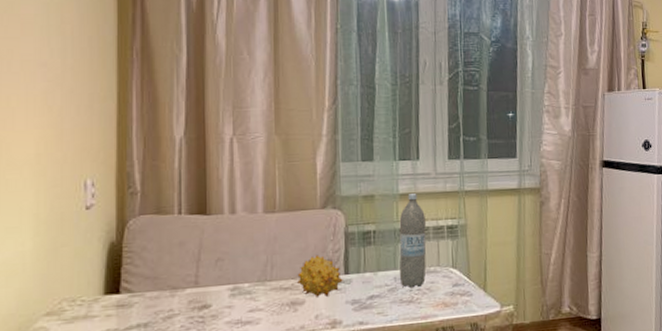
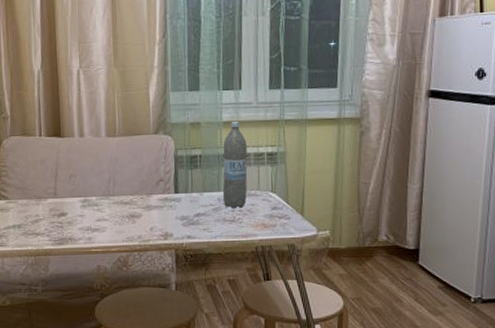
fruit: present [297,254,343,297] -> none [135,175,174,212]

